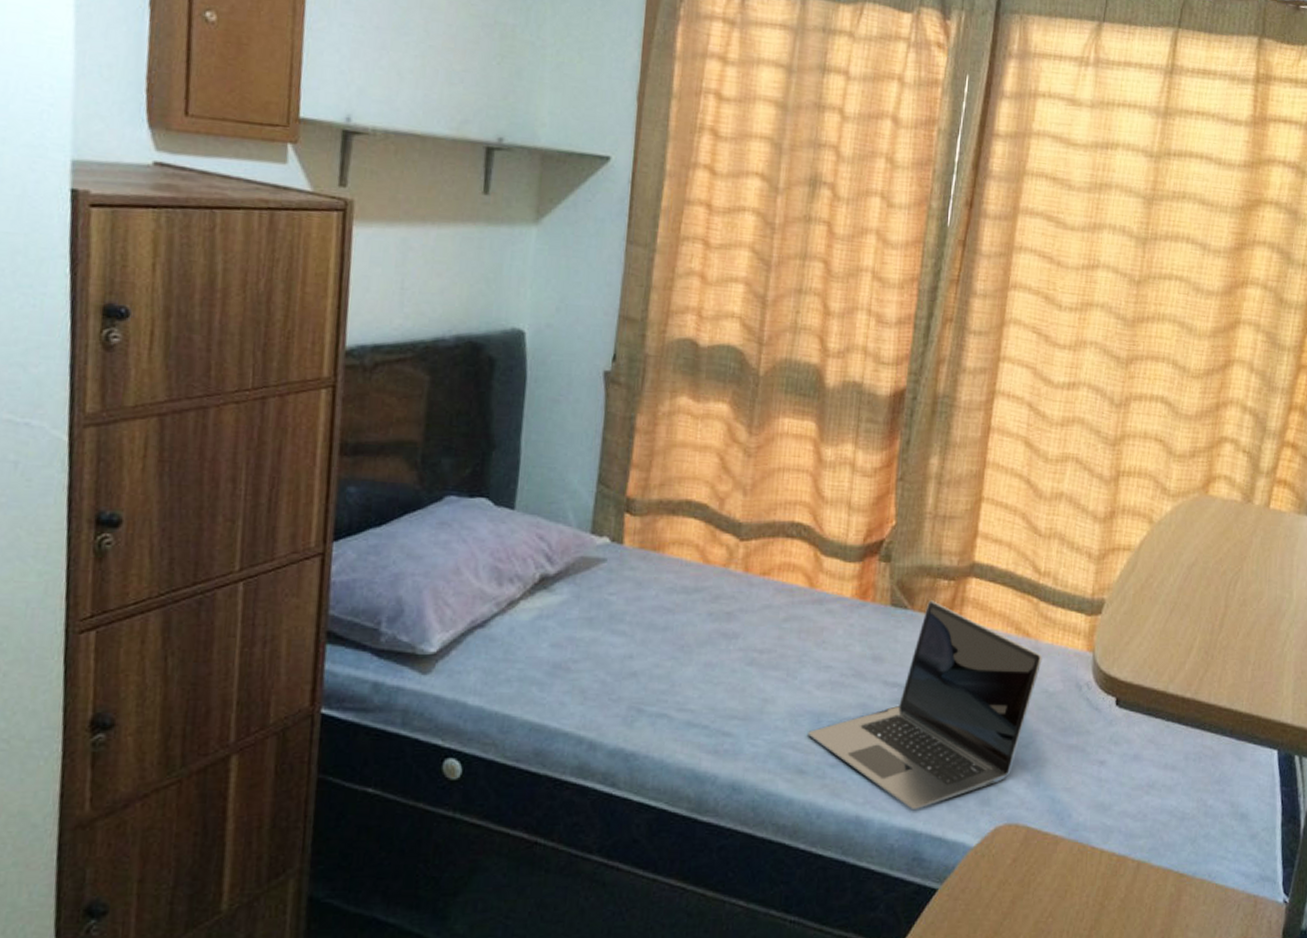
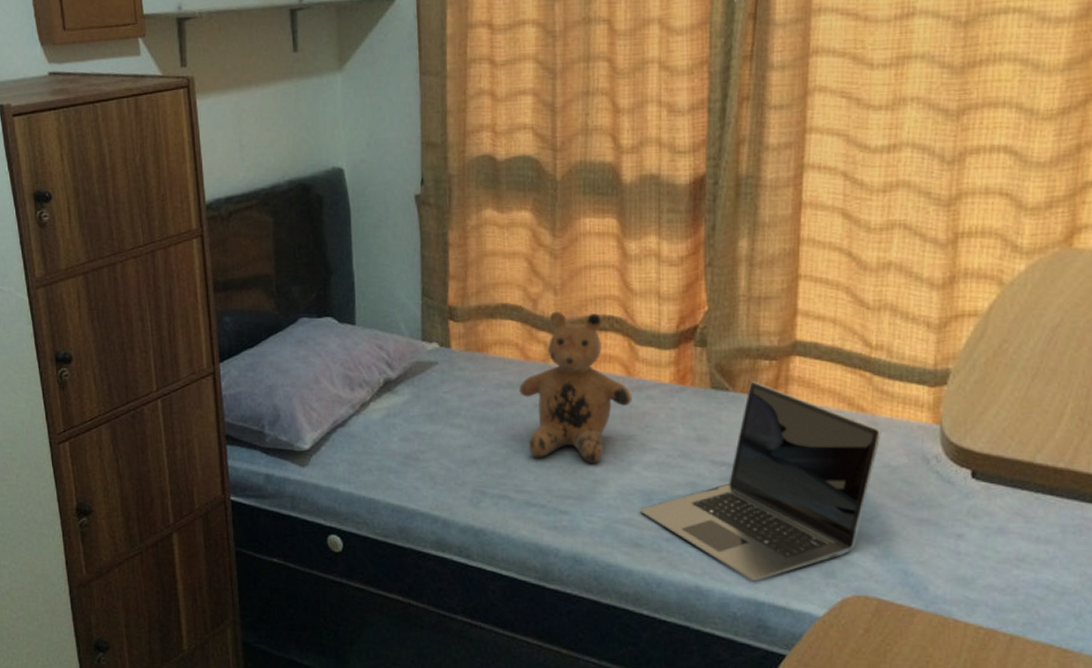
teddy bear: none [694,513,813,680] -> present [519,311,633,463]

